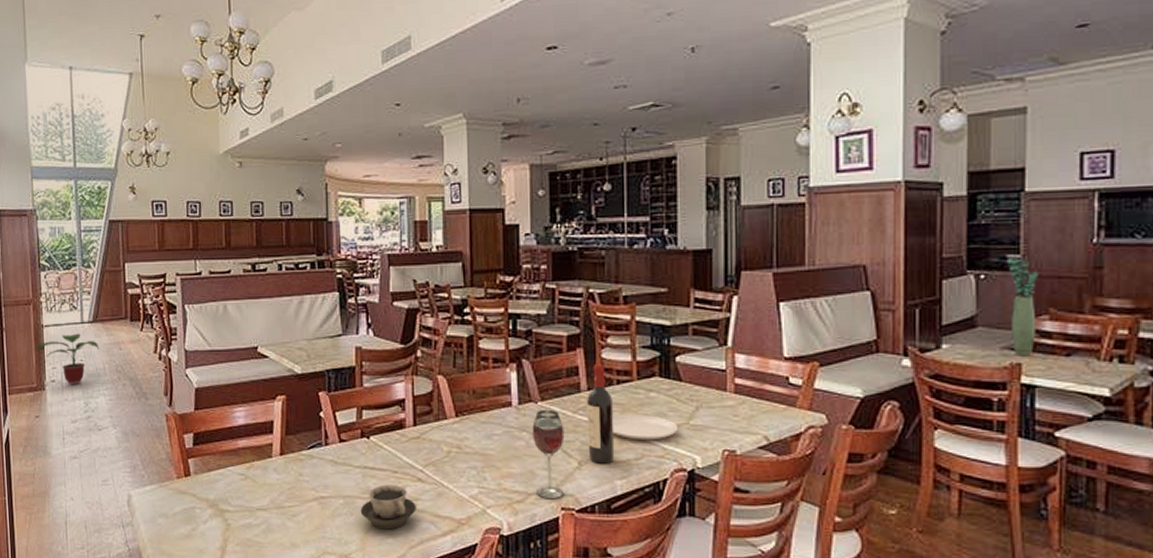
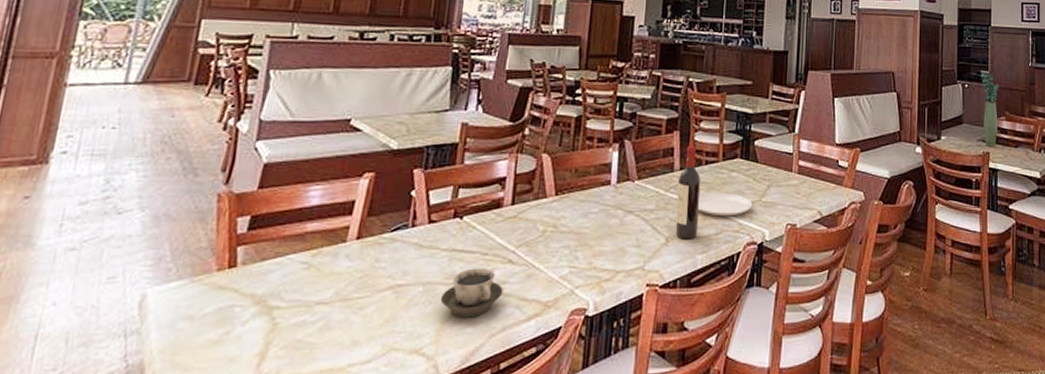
potted plant: present [36,333,100,384] -> none [47,95,144,157]
wineglass: present [532,409,565,500] -> none [625,188,656,276]

